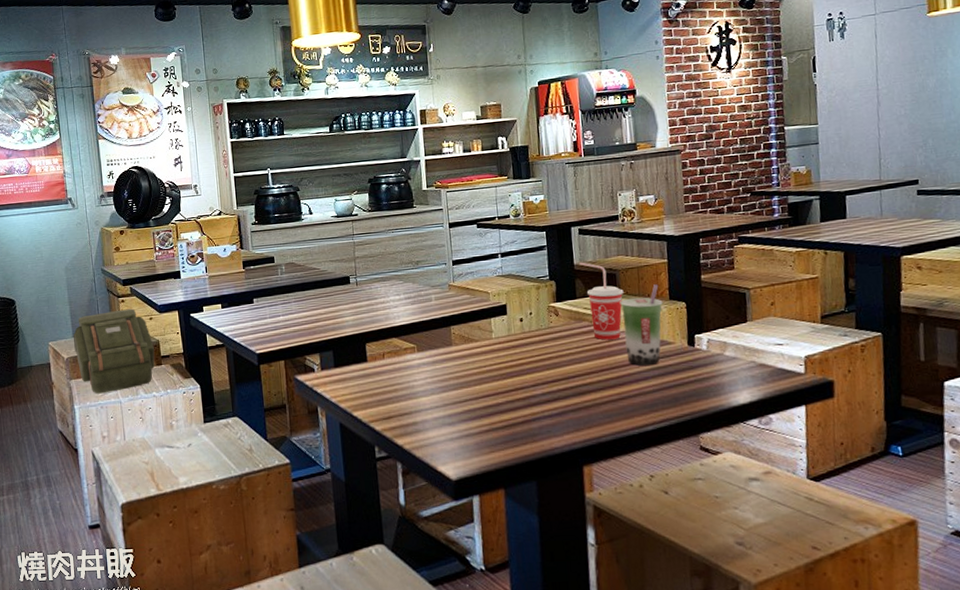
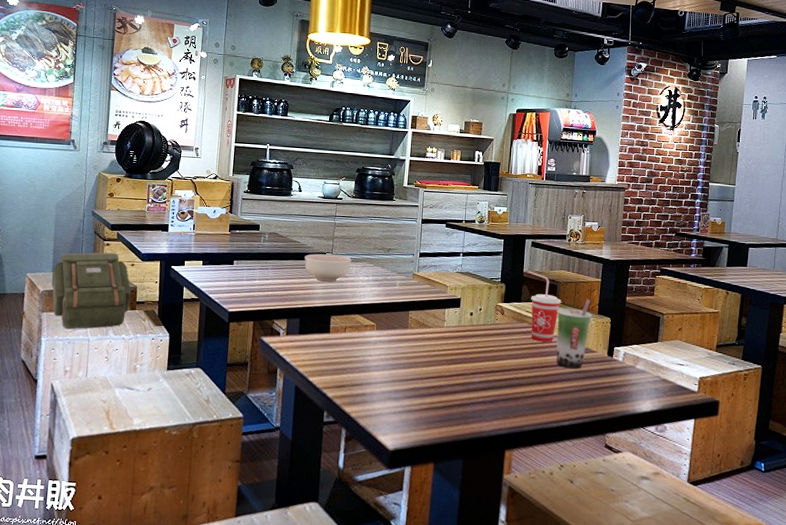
bowl: none [327,276,379,308] -> present [304,253,352,282]

